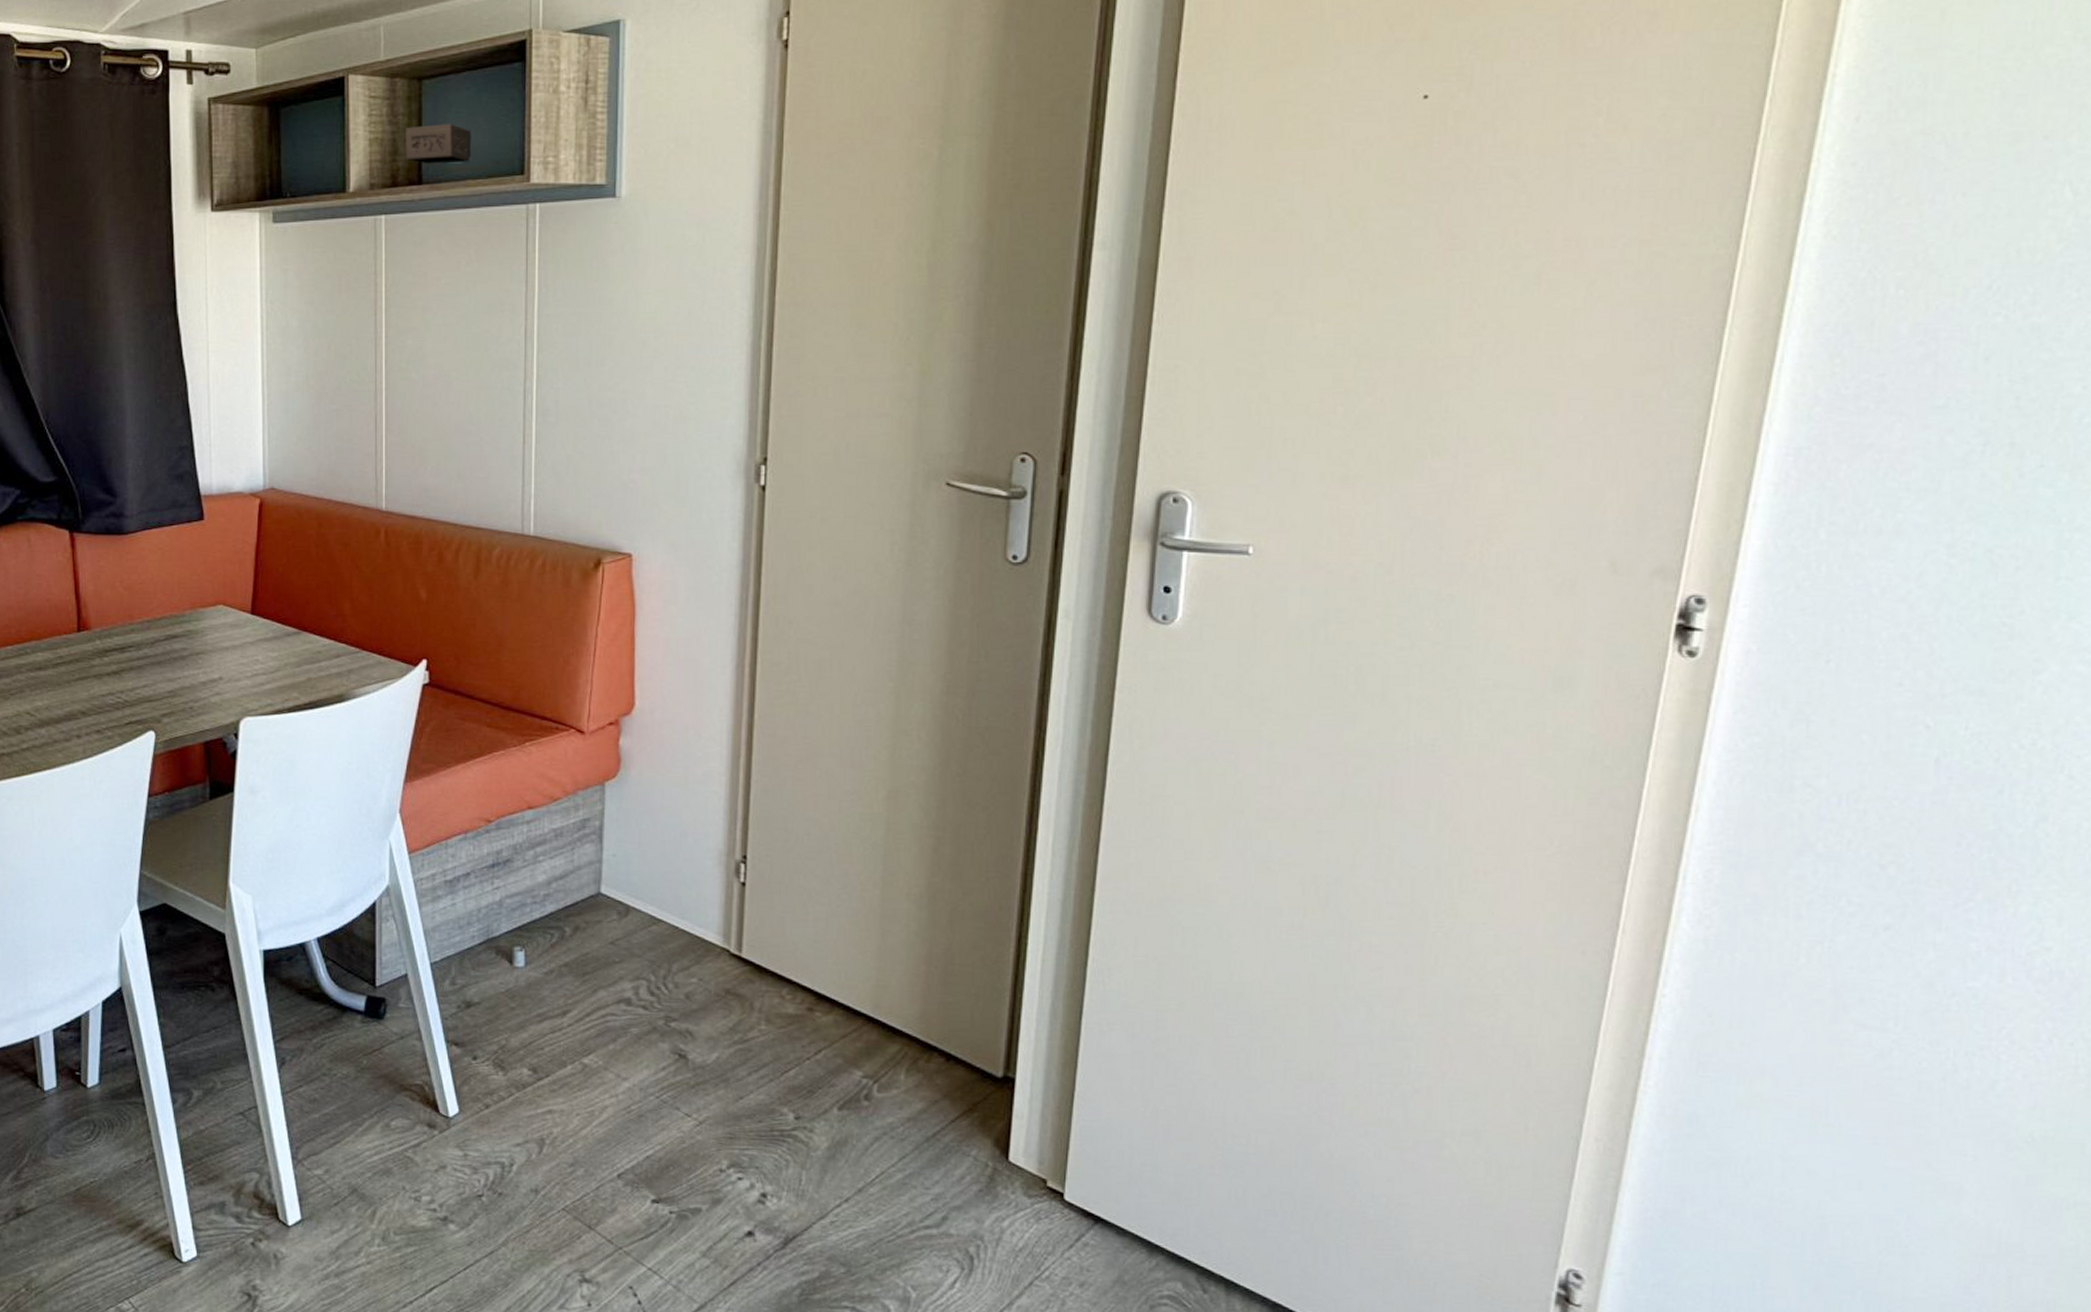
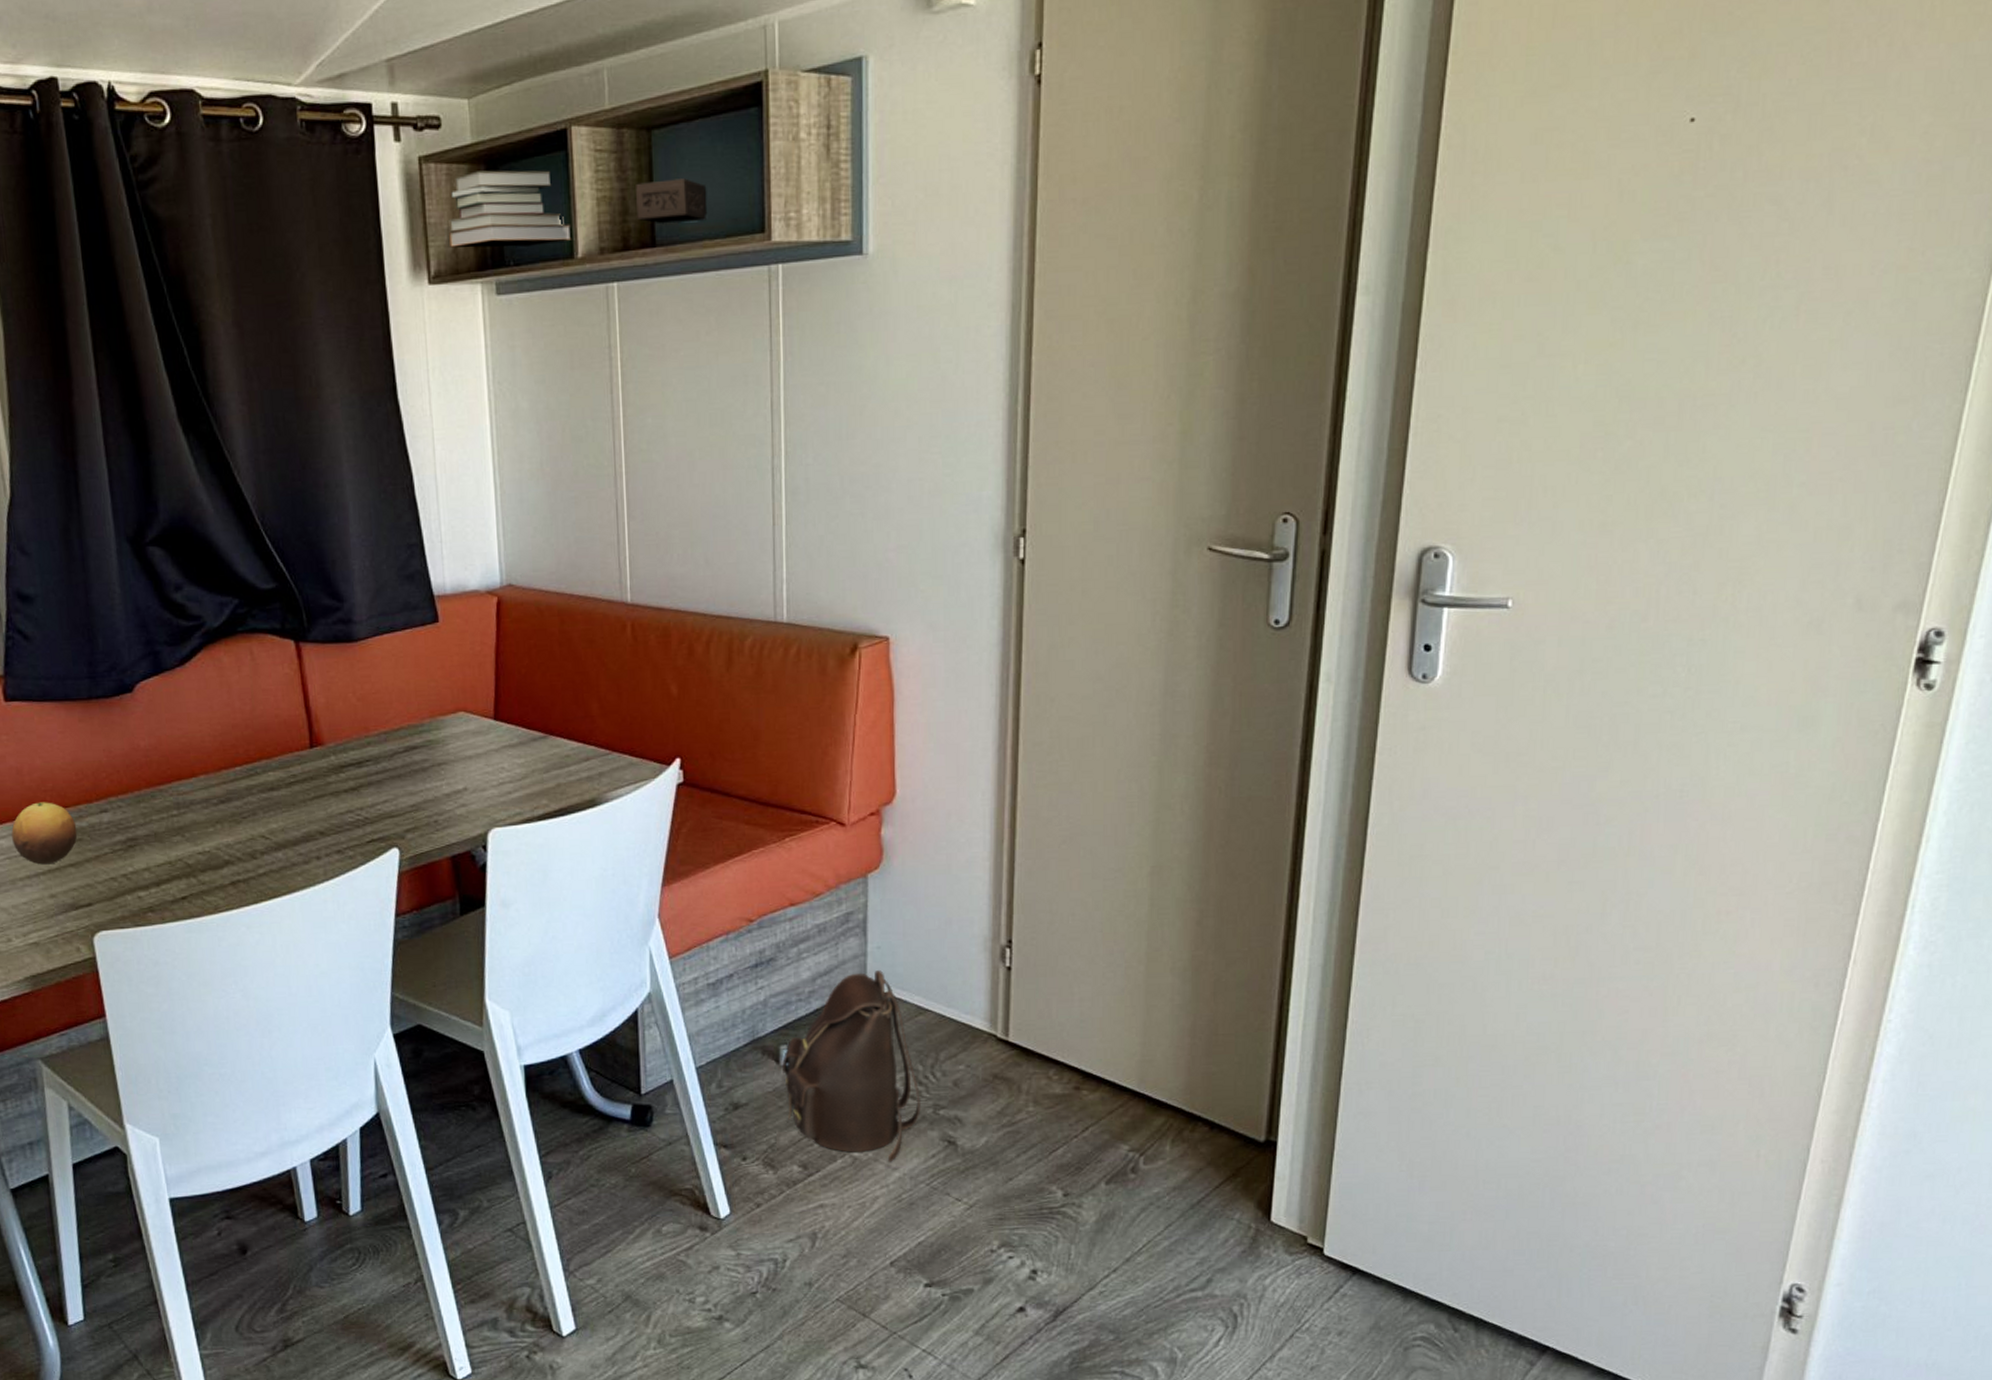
books: none [232,112,345,181] -> present [448,170,572,248]
backpack: none [516,878,652,1072] -> present [782,970,920,1163]

